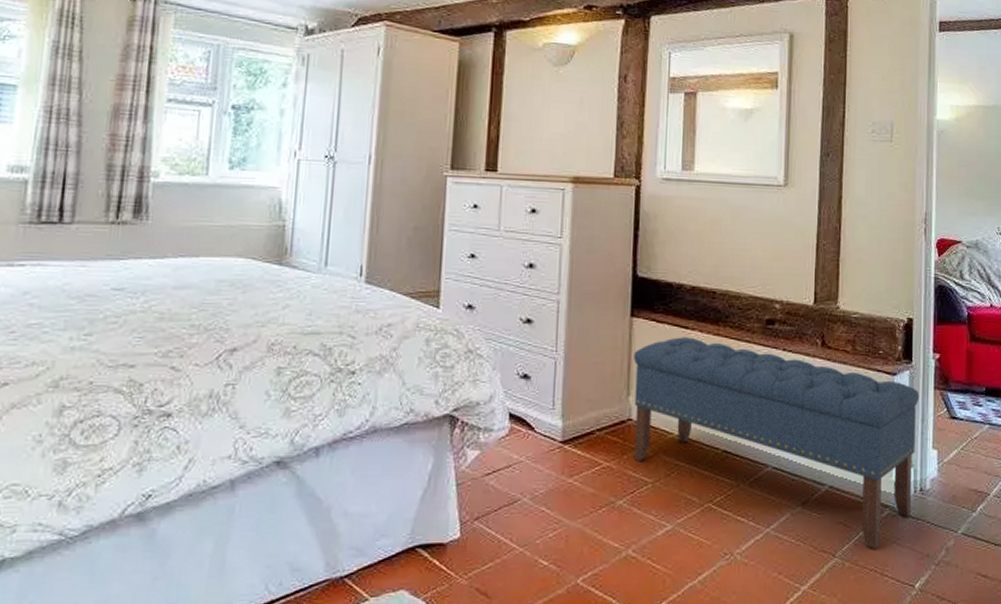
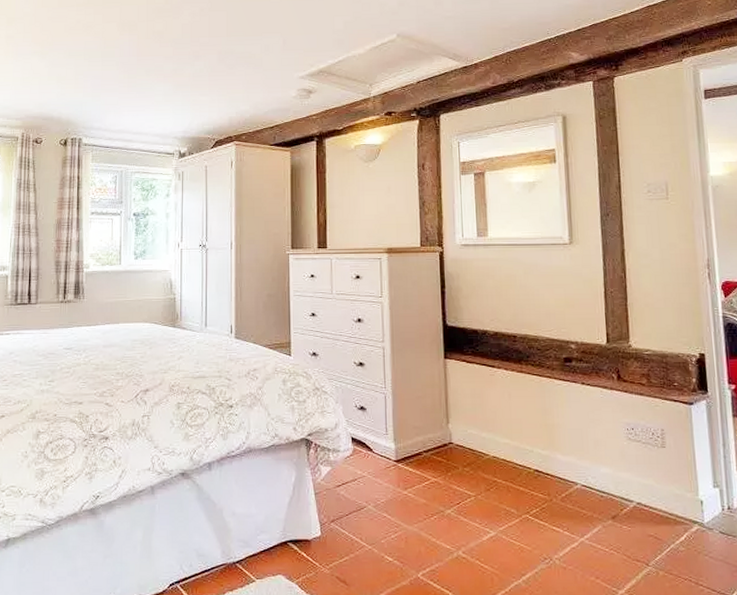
bench: present [634,337,920,549] -> none [449,374,721,560]

